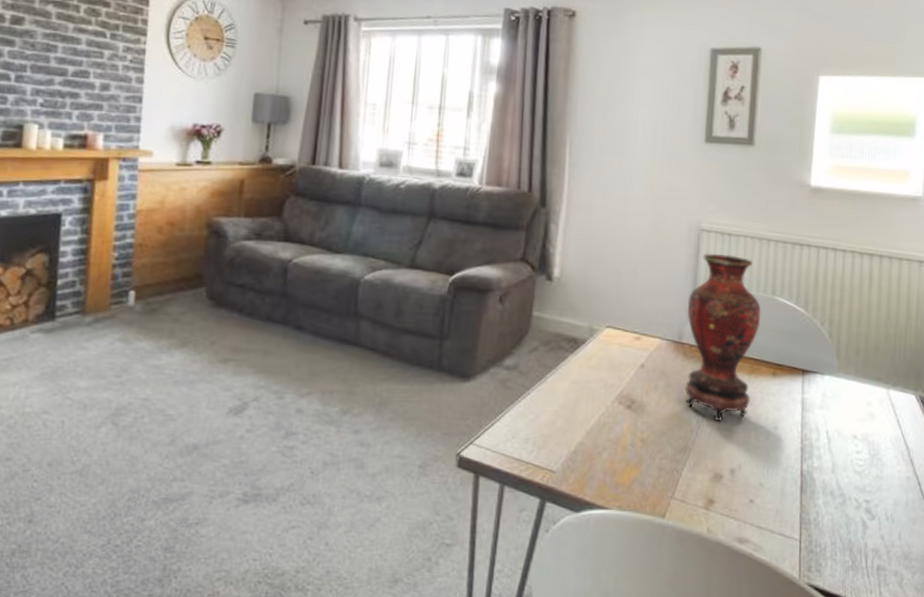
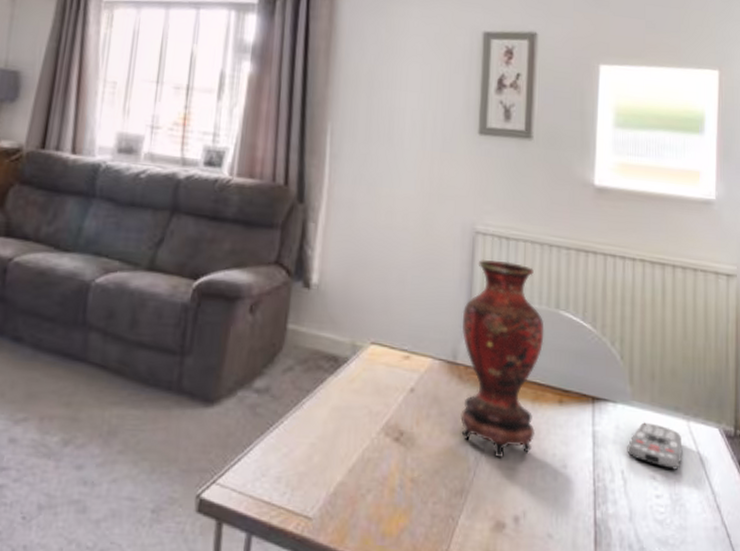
remote control: none [832,390,881,430] -> present [627,422,681,470]

